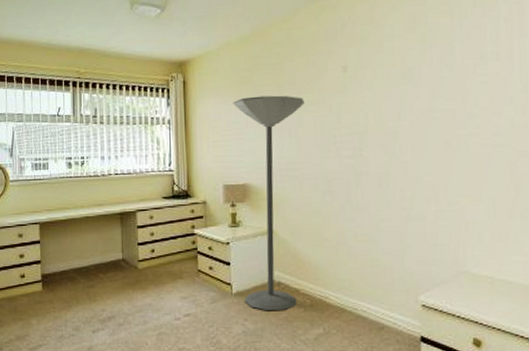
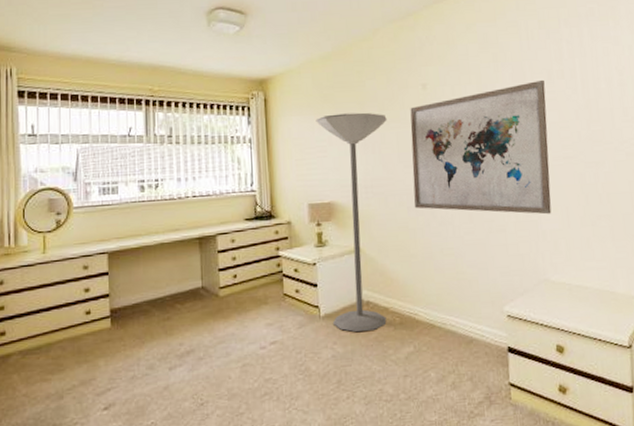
wall art: none [328,61,477,205] -> present [410,79,552,215]

